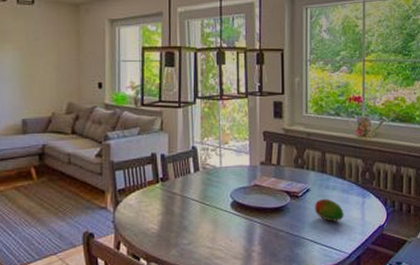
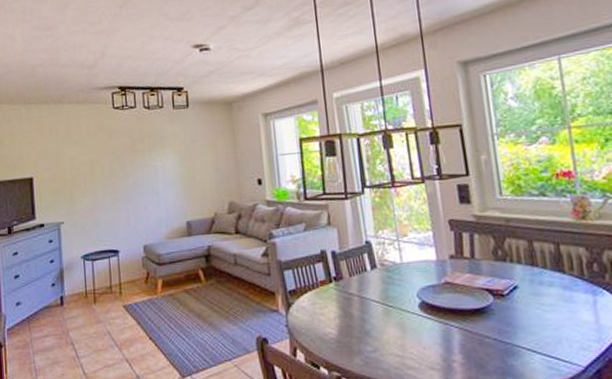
fruit: present [314,198,344,222] -> none [526,296,570,326]

